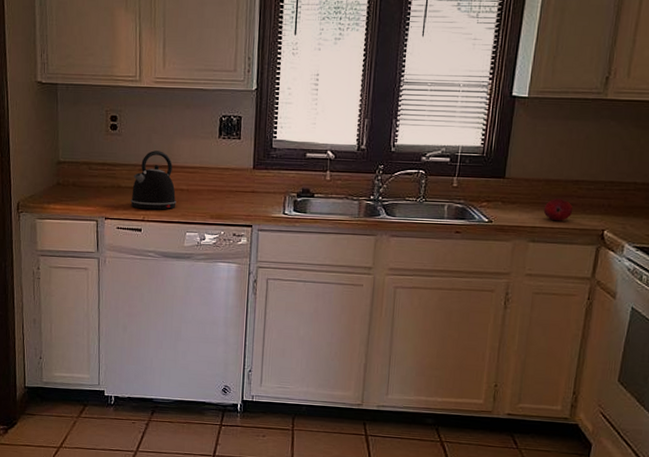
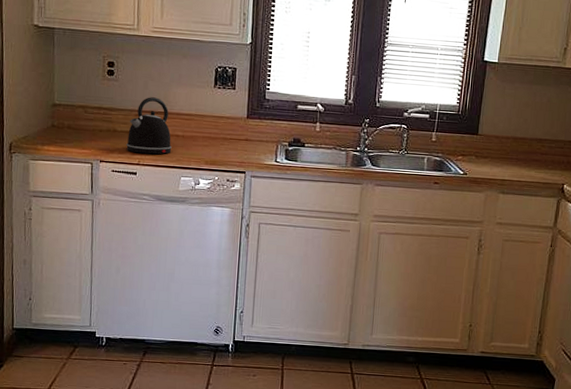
fruit: present [543,197,574,221] -> none [512,154,538,175]

